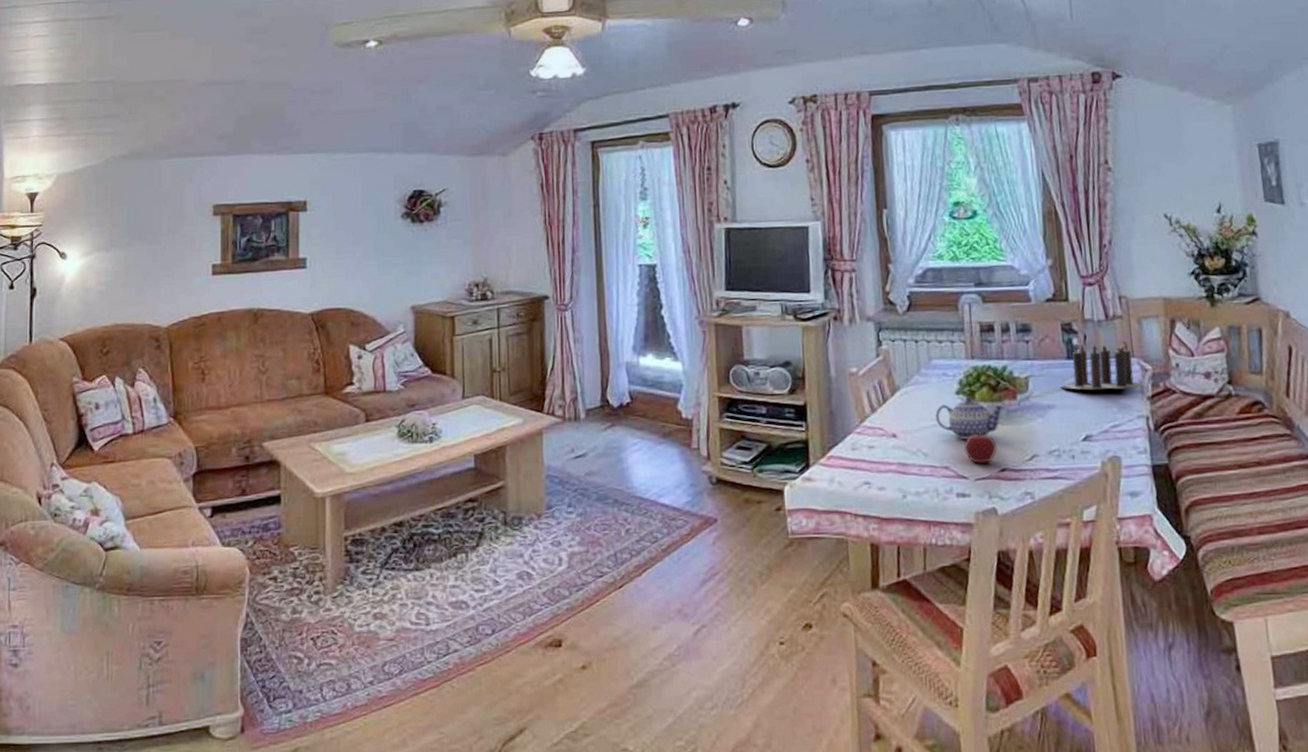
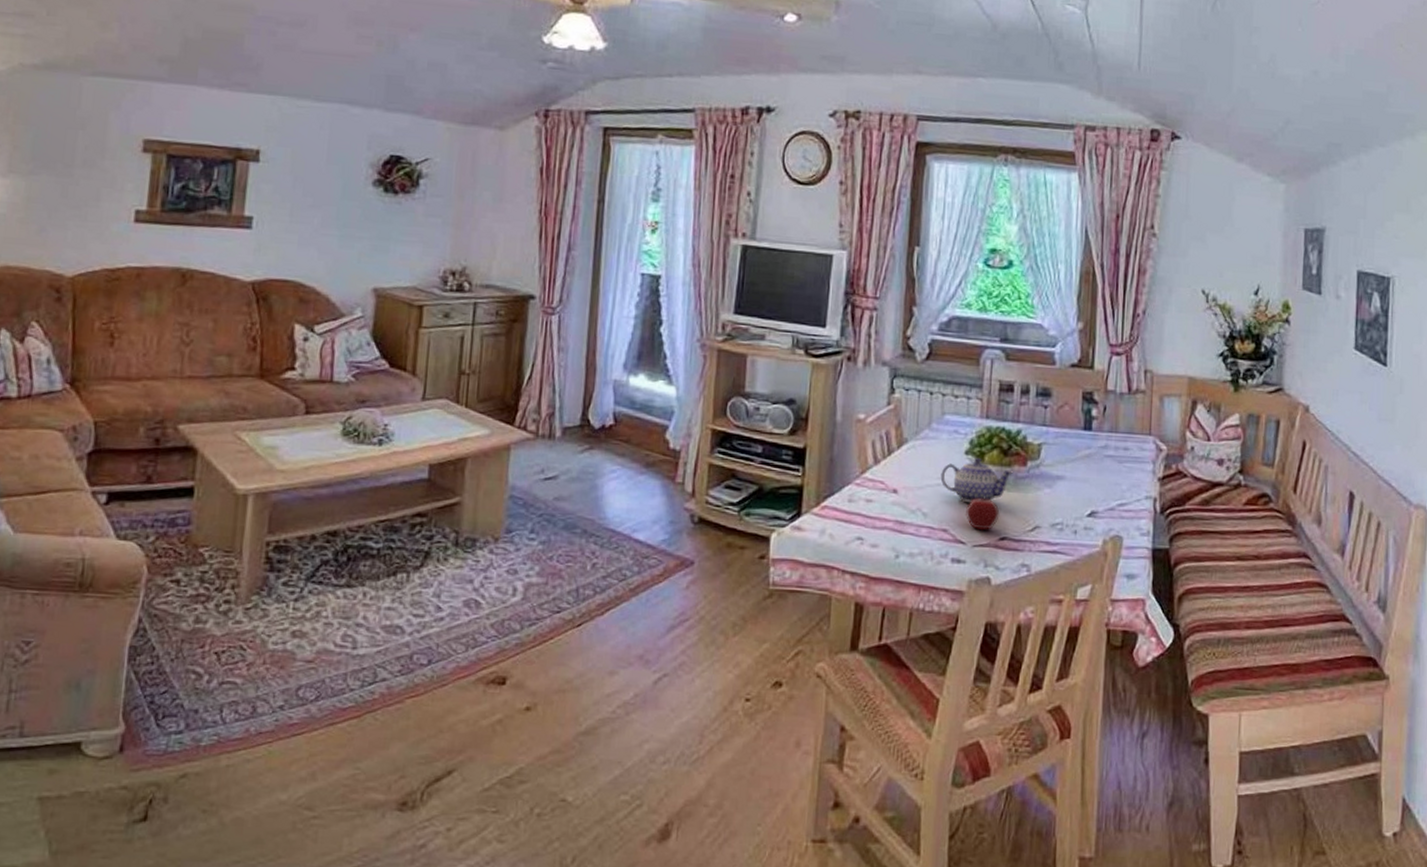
candle: present [1060,341,1146,390] -> none [1073,414,1158,468]

